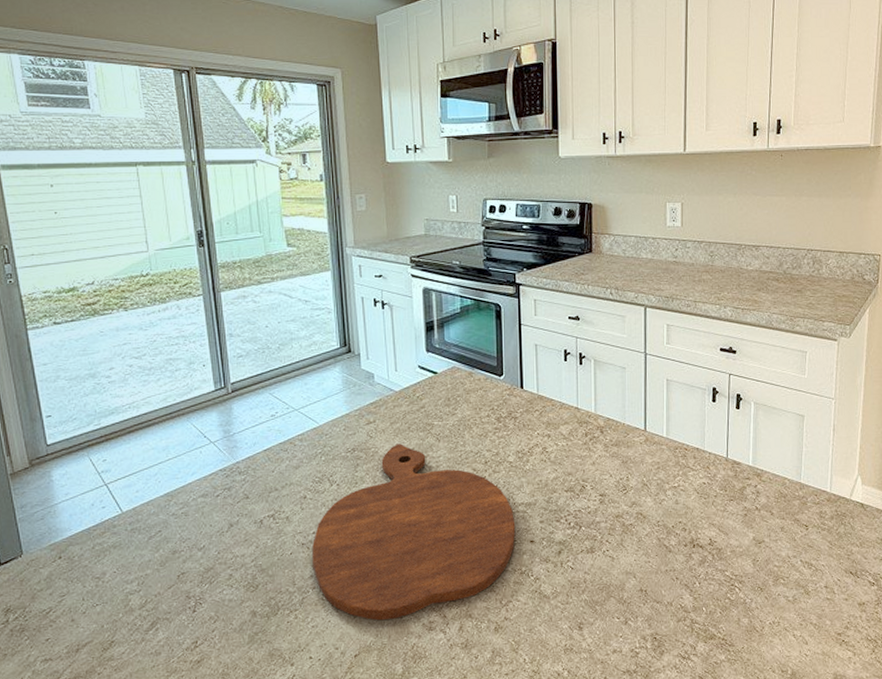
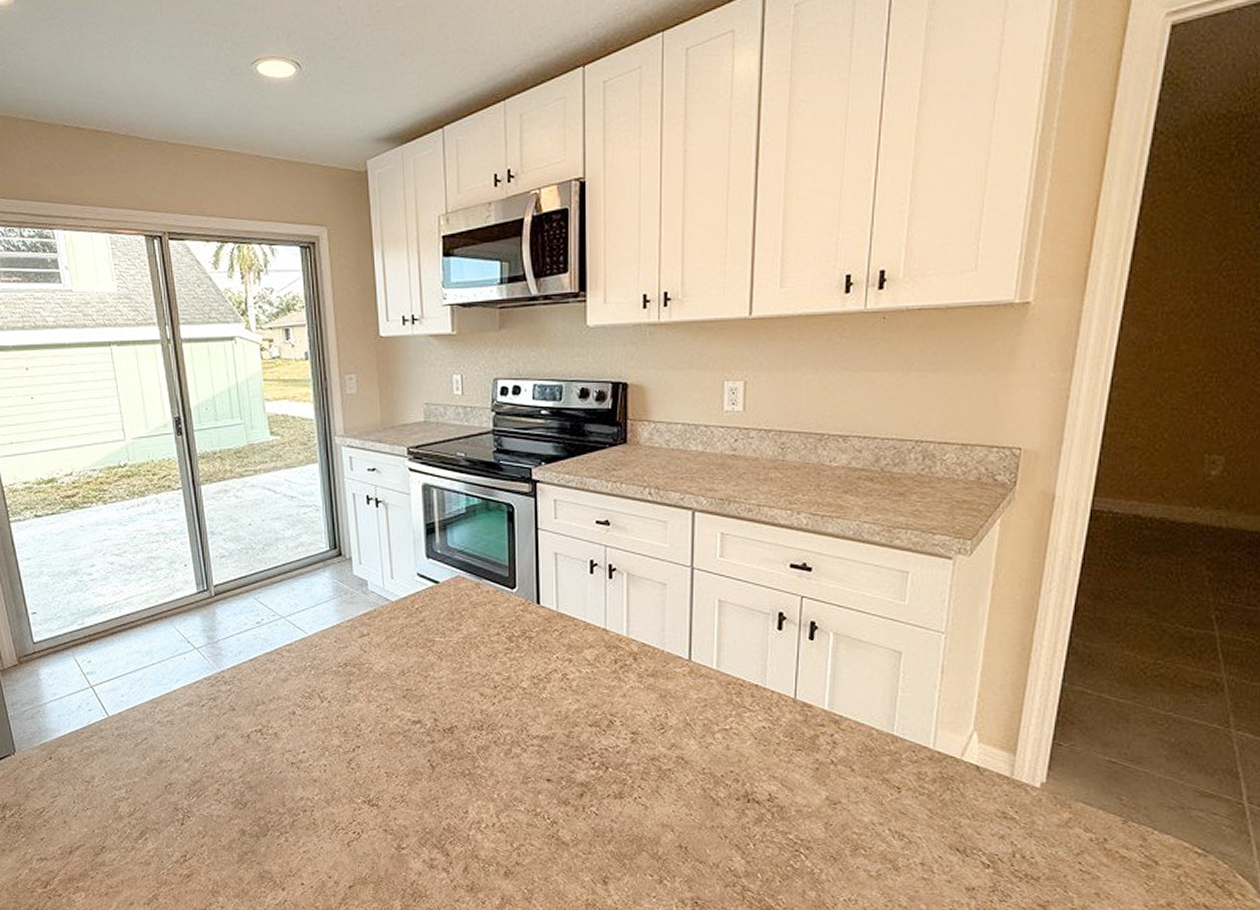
cutting board: present [312,444,516,621] -> none [303,660,530,853]

